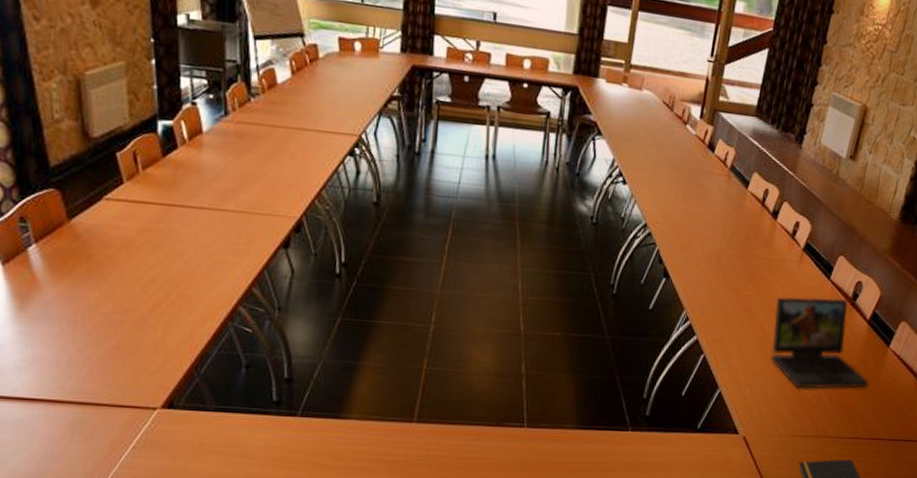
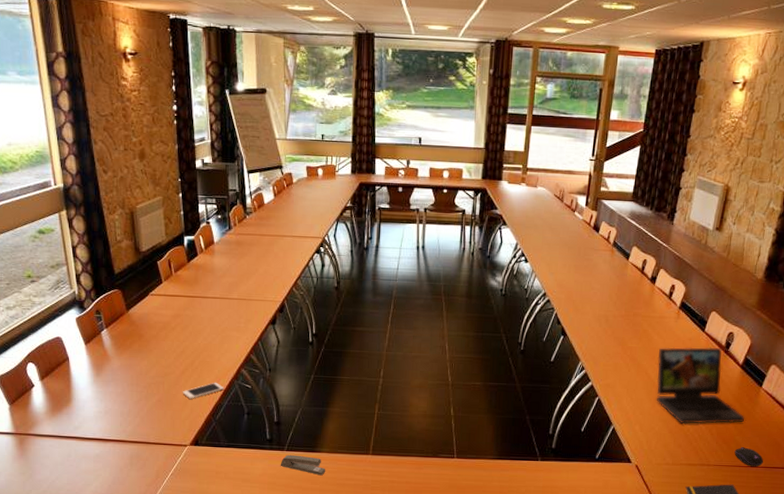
cell phone: none [151,323,213,346] -> present [182,382,224,399]
stapler: none [290,421,353,450] -> present [280,454,325,476]
computer mouse: none [855,416,887,439] -> present [734,447,764,467]

